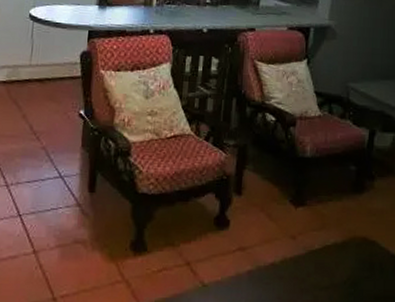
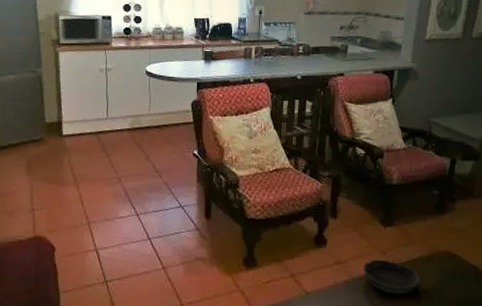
bowl: none [269,245,333,289] -> present [363,259,420,295]

